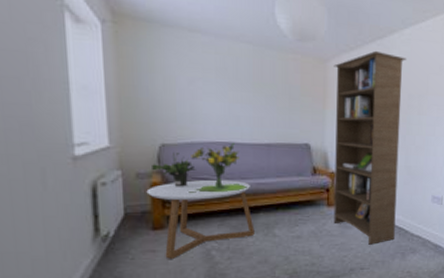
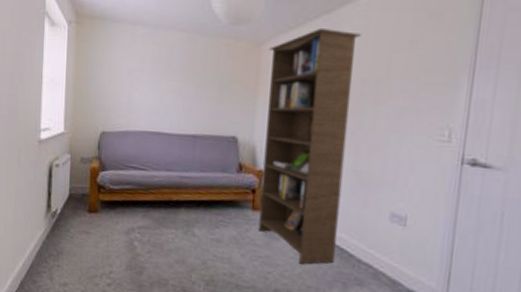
coffee table: present [146,179,255,259] -> none [87,168,175,243]
potted plant: present [152,151,196,187] -> none [93,139,128,174]
bouquet: present [189,142,247,194] -> none [120,132,171,183]

